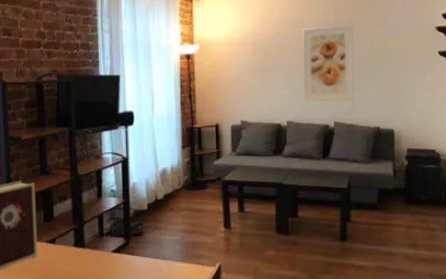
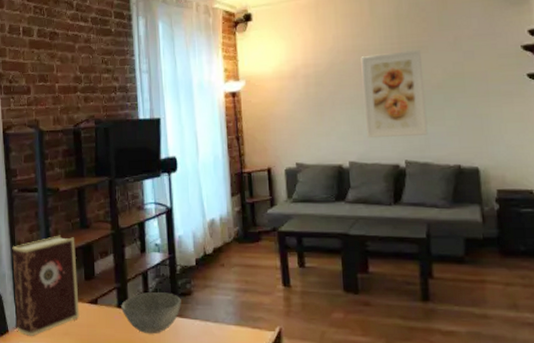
bowl: none [78,233,133,270] -> present [121,292,181,334]

